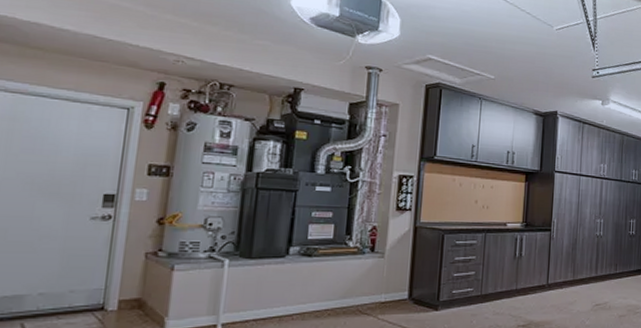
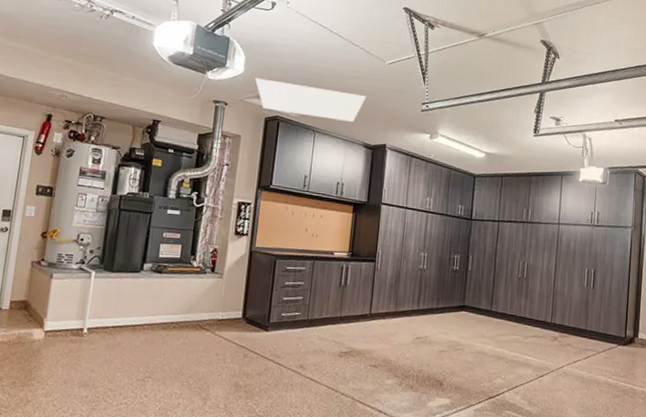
light panel: none [412,42,535,89] -> present [255,78,367,122]

